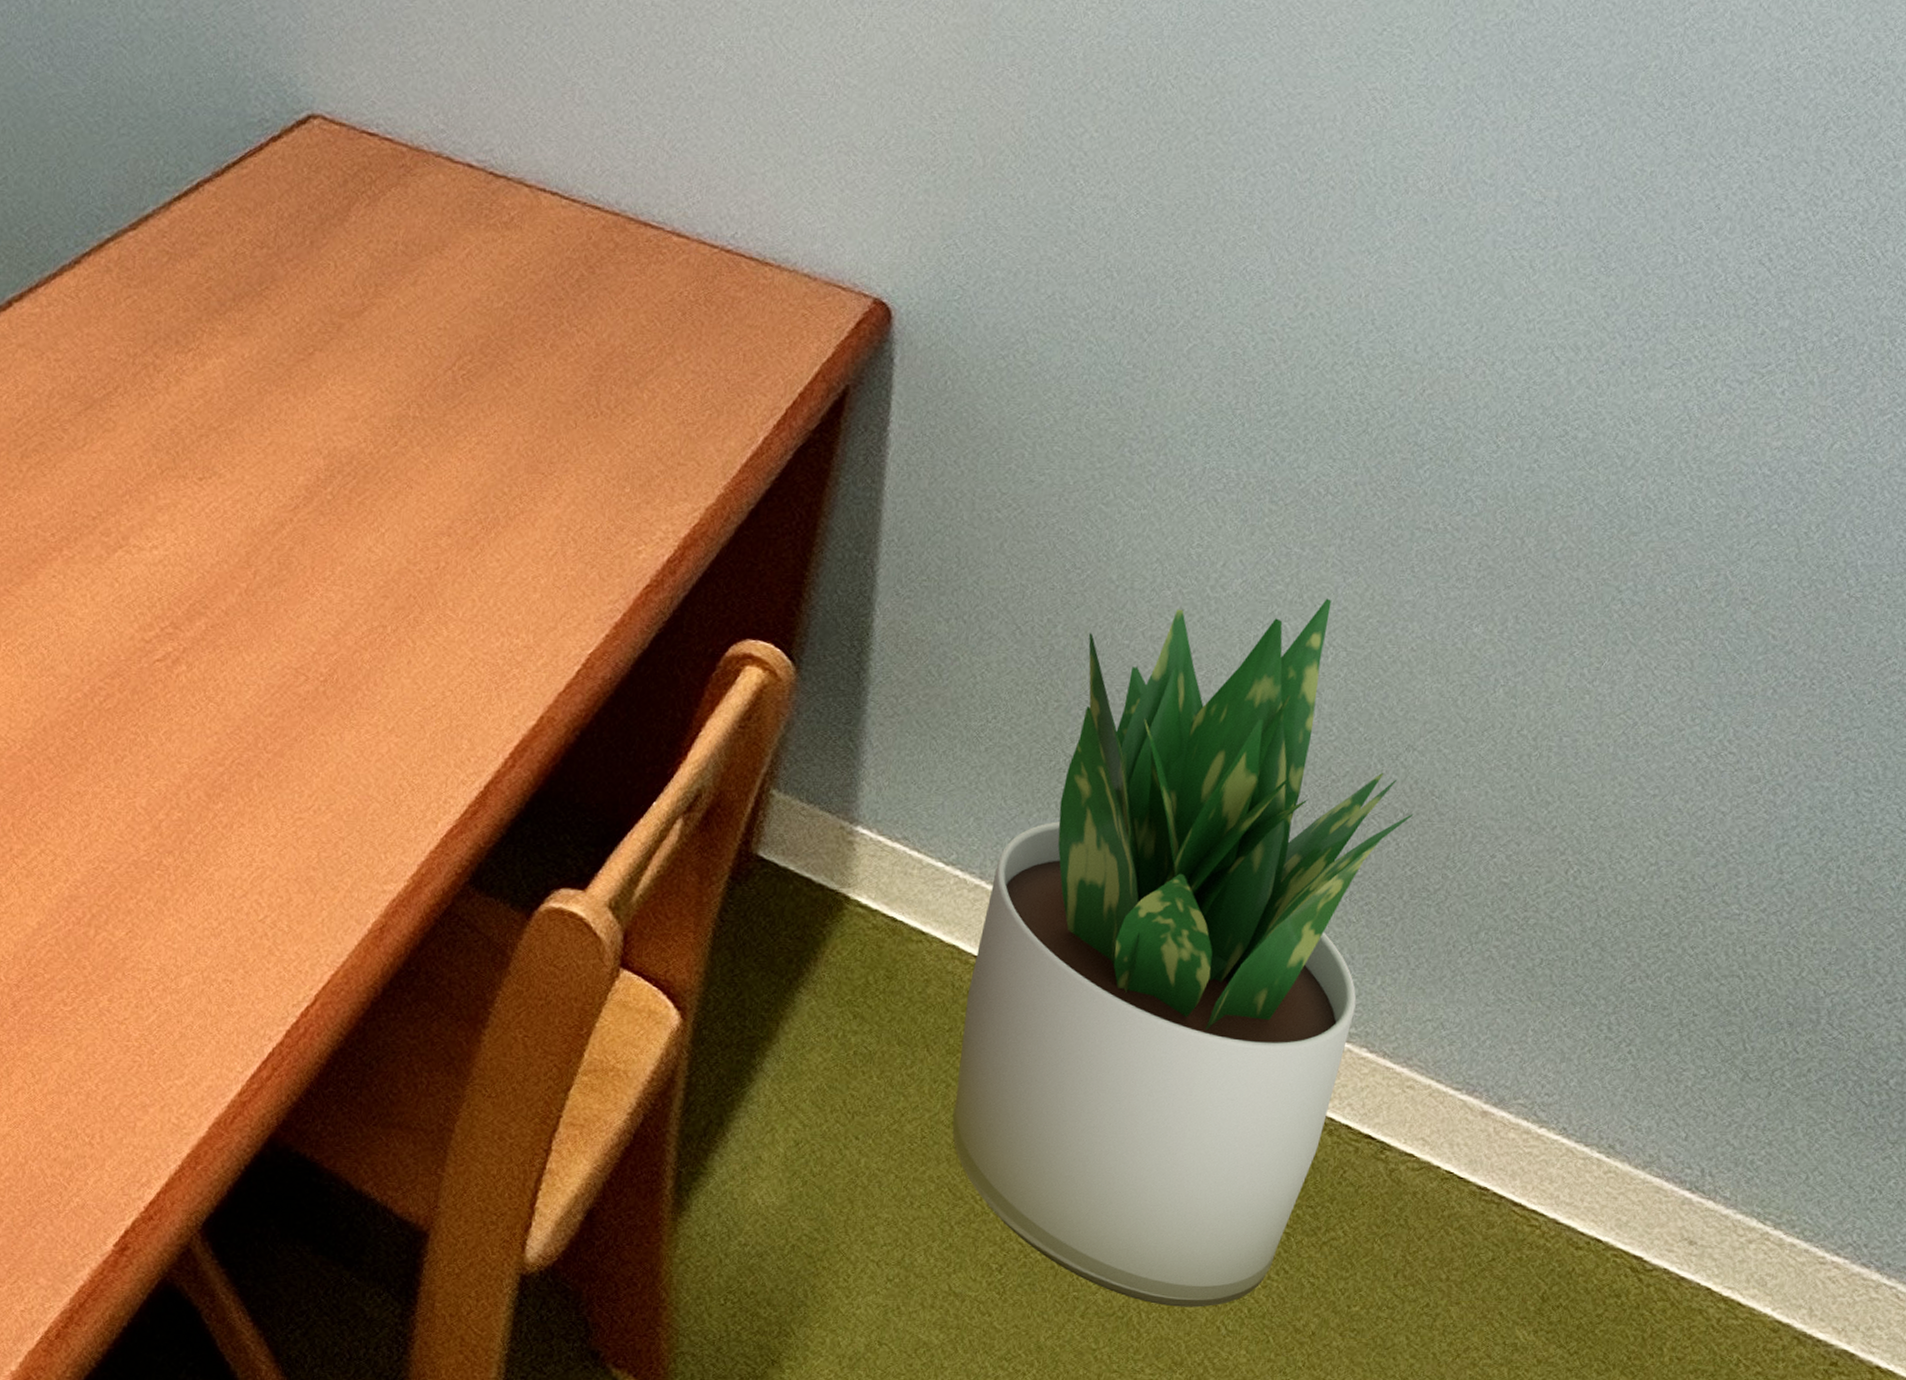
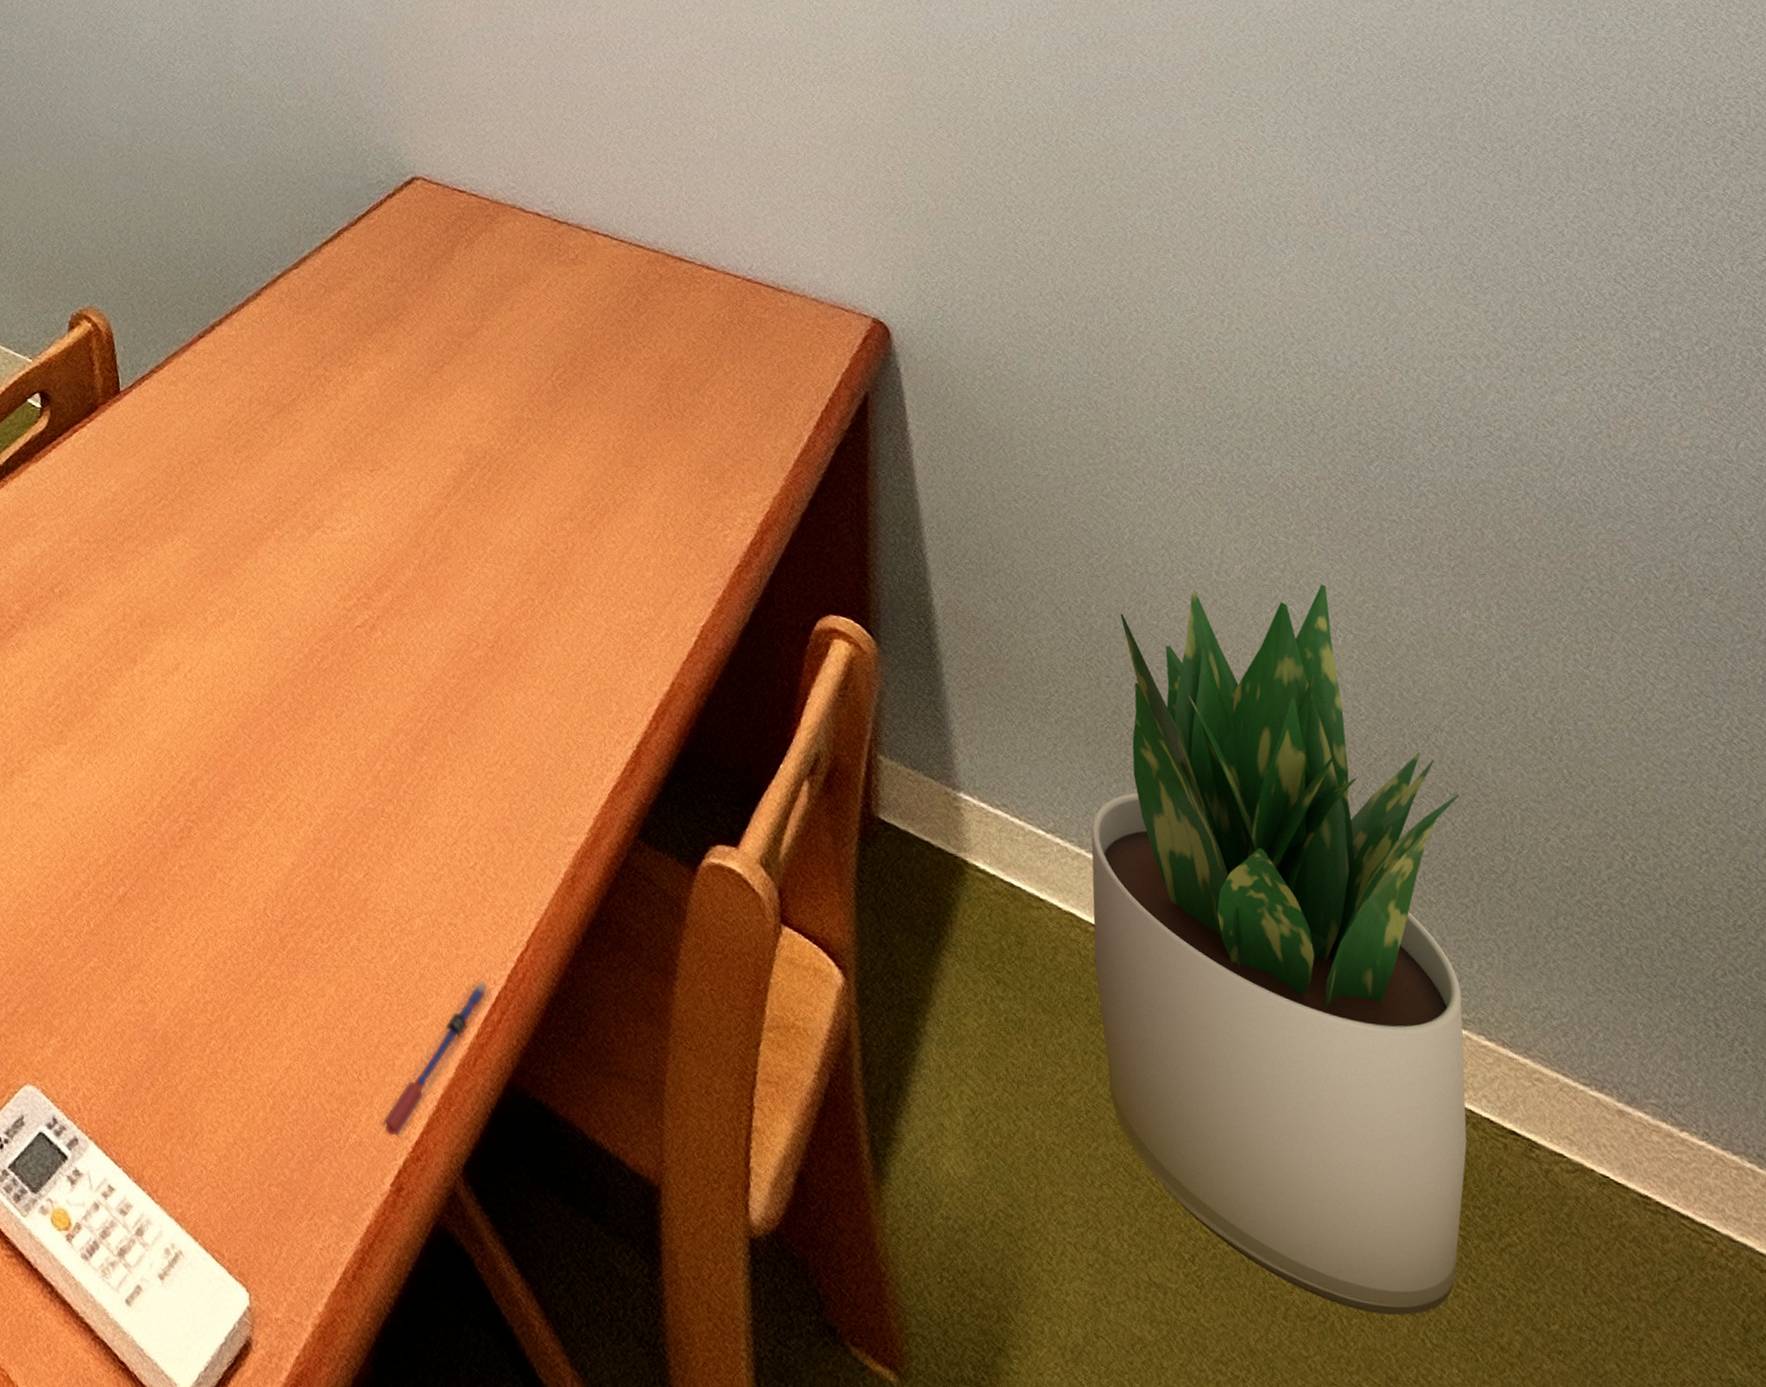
pen: none [111,1038,264,1198] -> present [381,980,492,1137]

